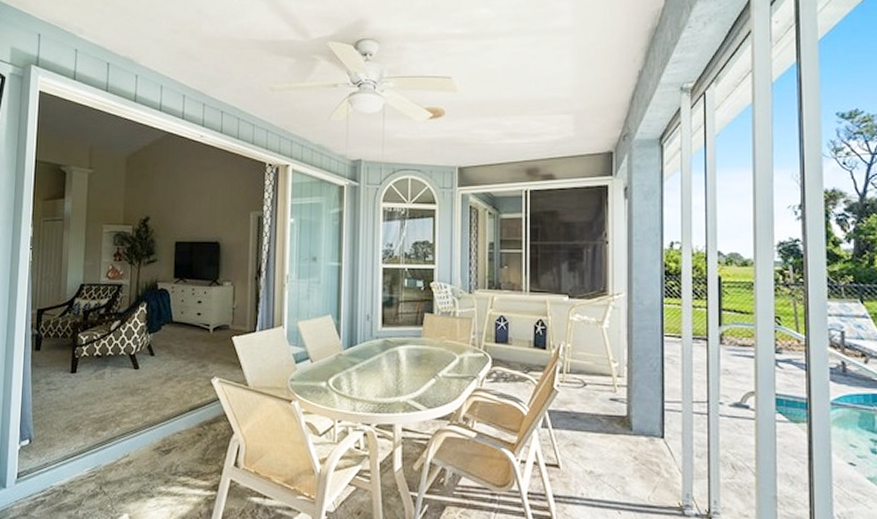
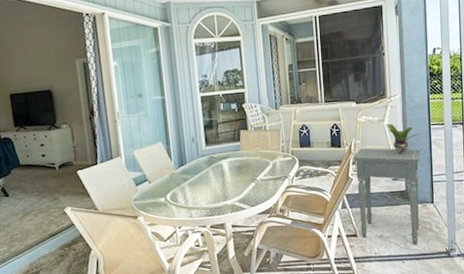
side table: none [559,354,649,492] -> present [352,148,421,246]
potted plant: none [605,327,652,369] -> present [386,123,422,155]

